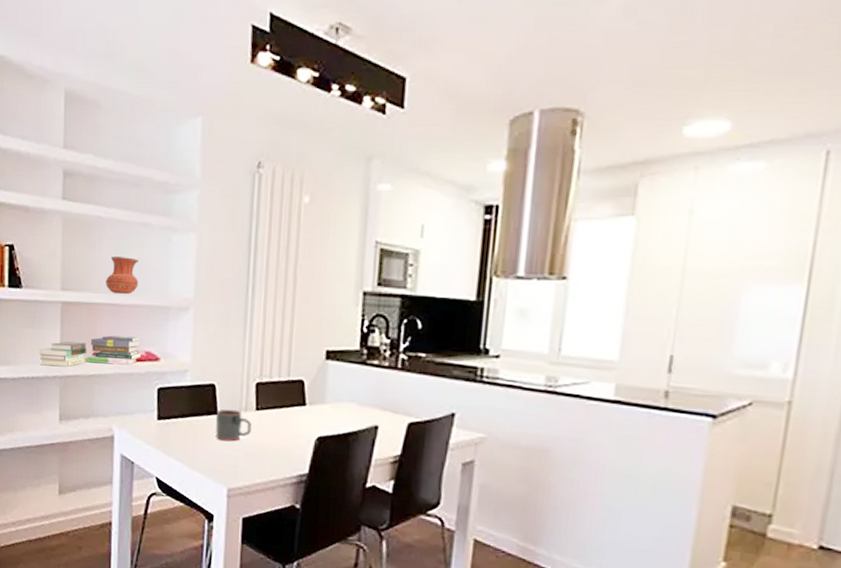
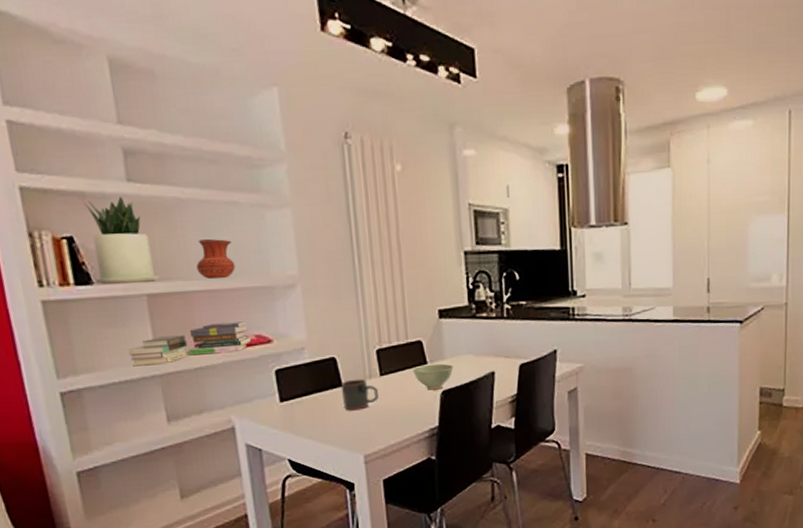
planter: none [24,212,75,291] -> present [84,196,160,284]
bowl: none [290,406,334,435] -> present [413,363,454,390]

